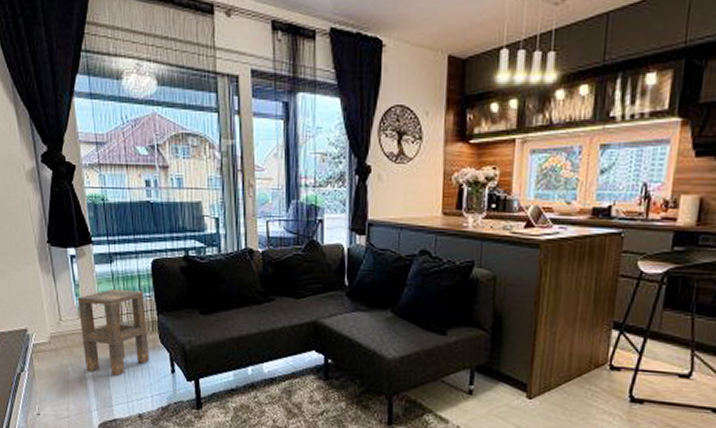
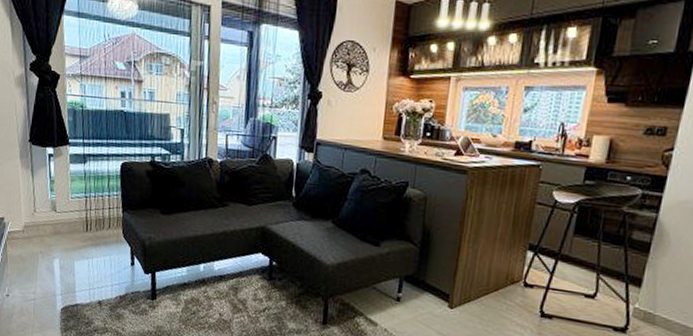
side table: present [77,289,150,376] -> none [51,186,113,265]

